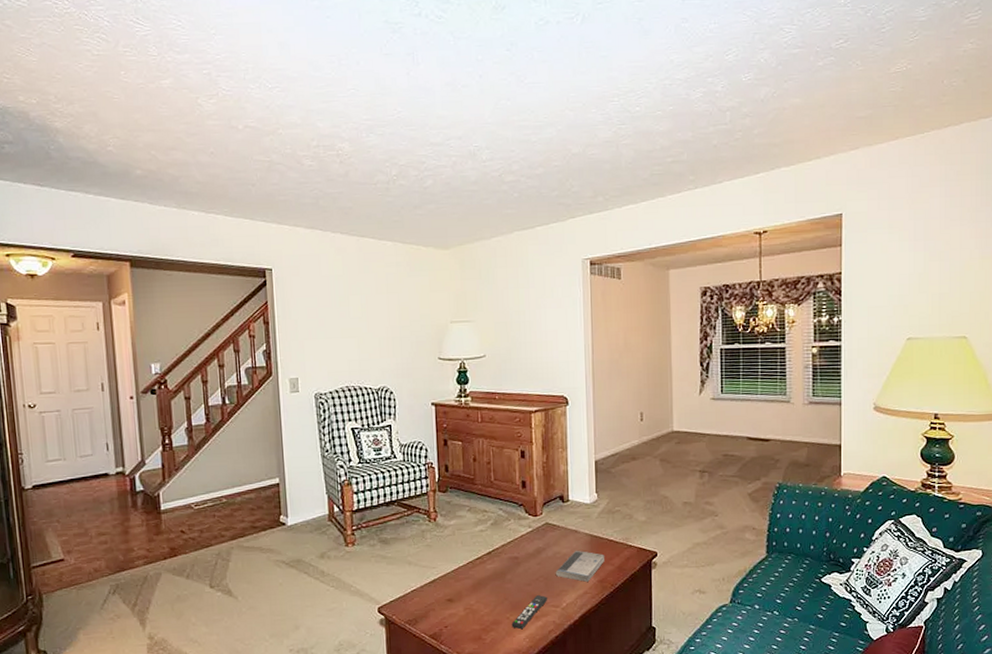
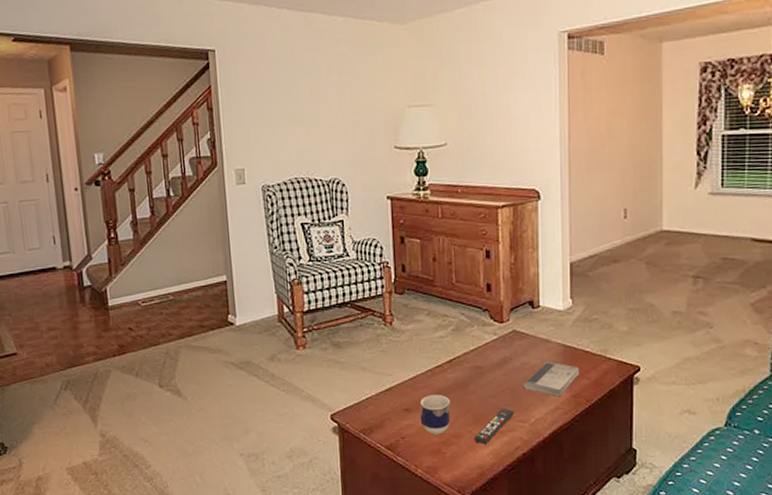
cup: none [462,585,490,622] -> present [420,395,451,435]

